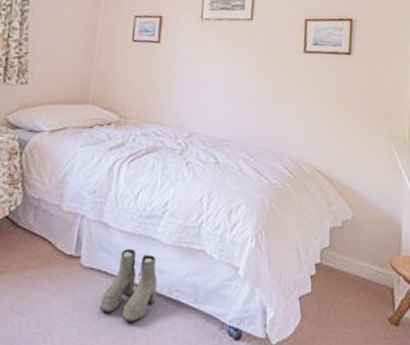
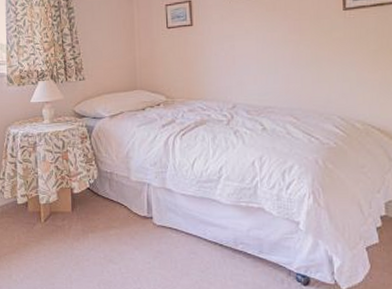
boots: present [99,248,157,322] -> none [175,209,223,269]

